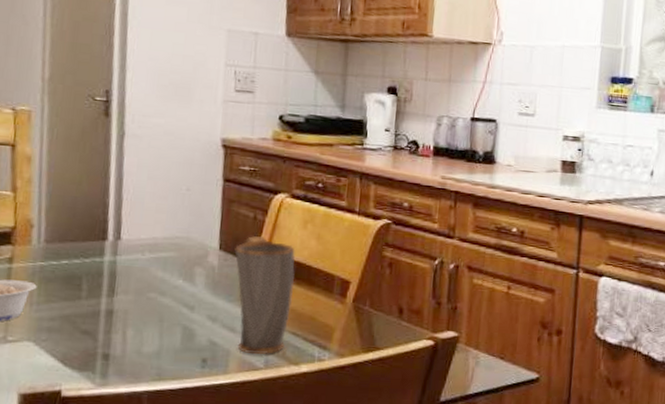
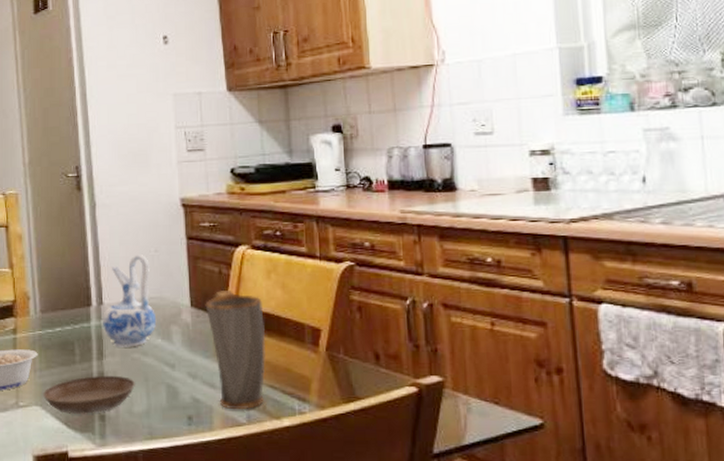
saucer: none [38,313,148,353] -> present [43,375,135,415]
ceramic pitcher: none [118,191,180,286] -> present [103,255,157,347]

